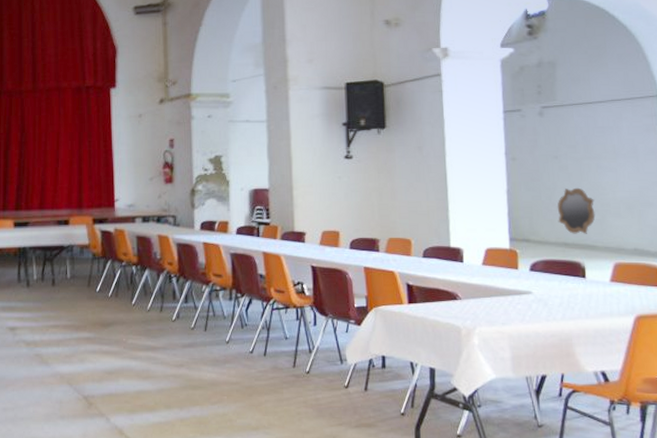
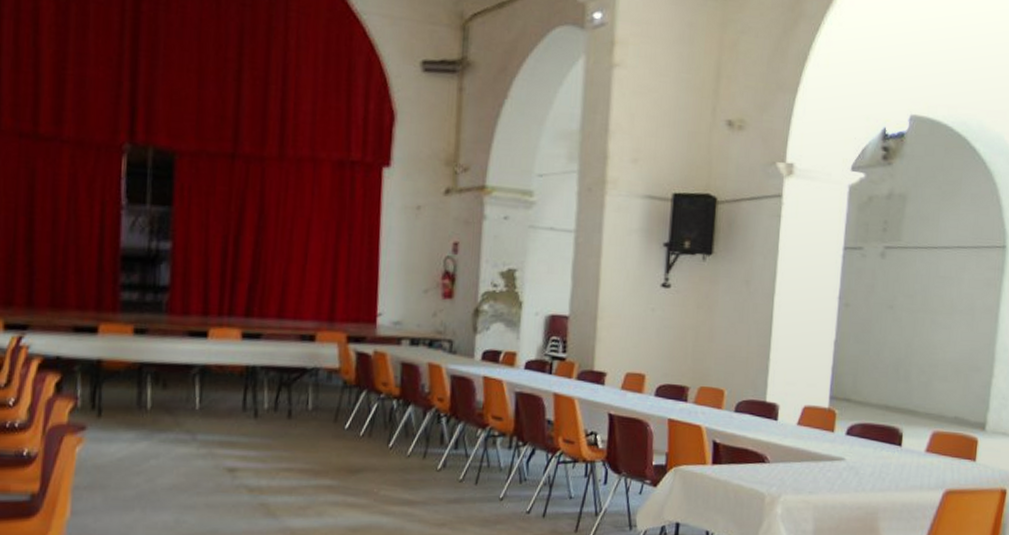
mirror: present [557,187,596,234] -> none [883,344,923,397]

